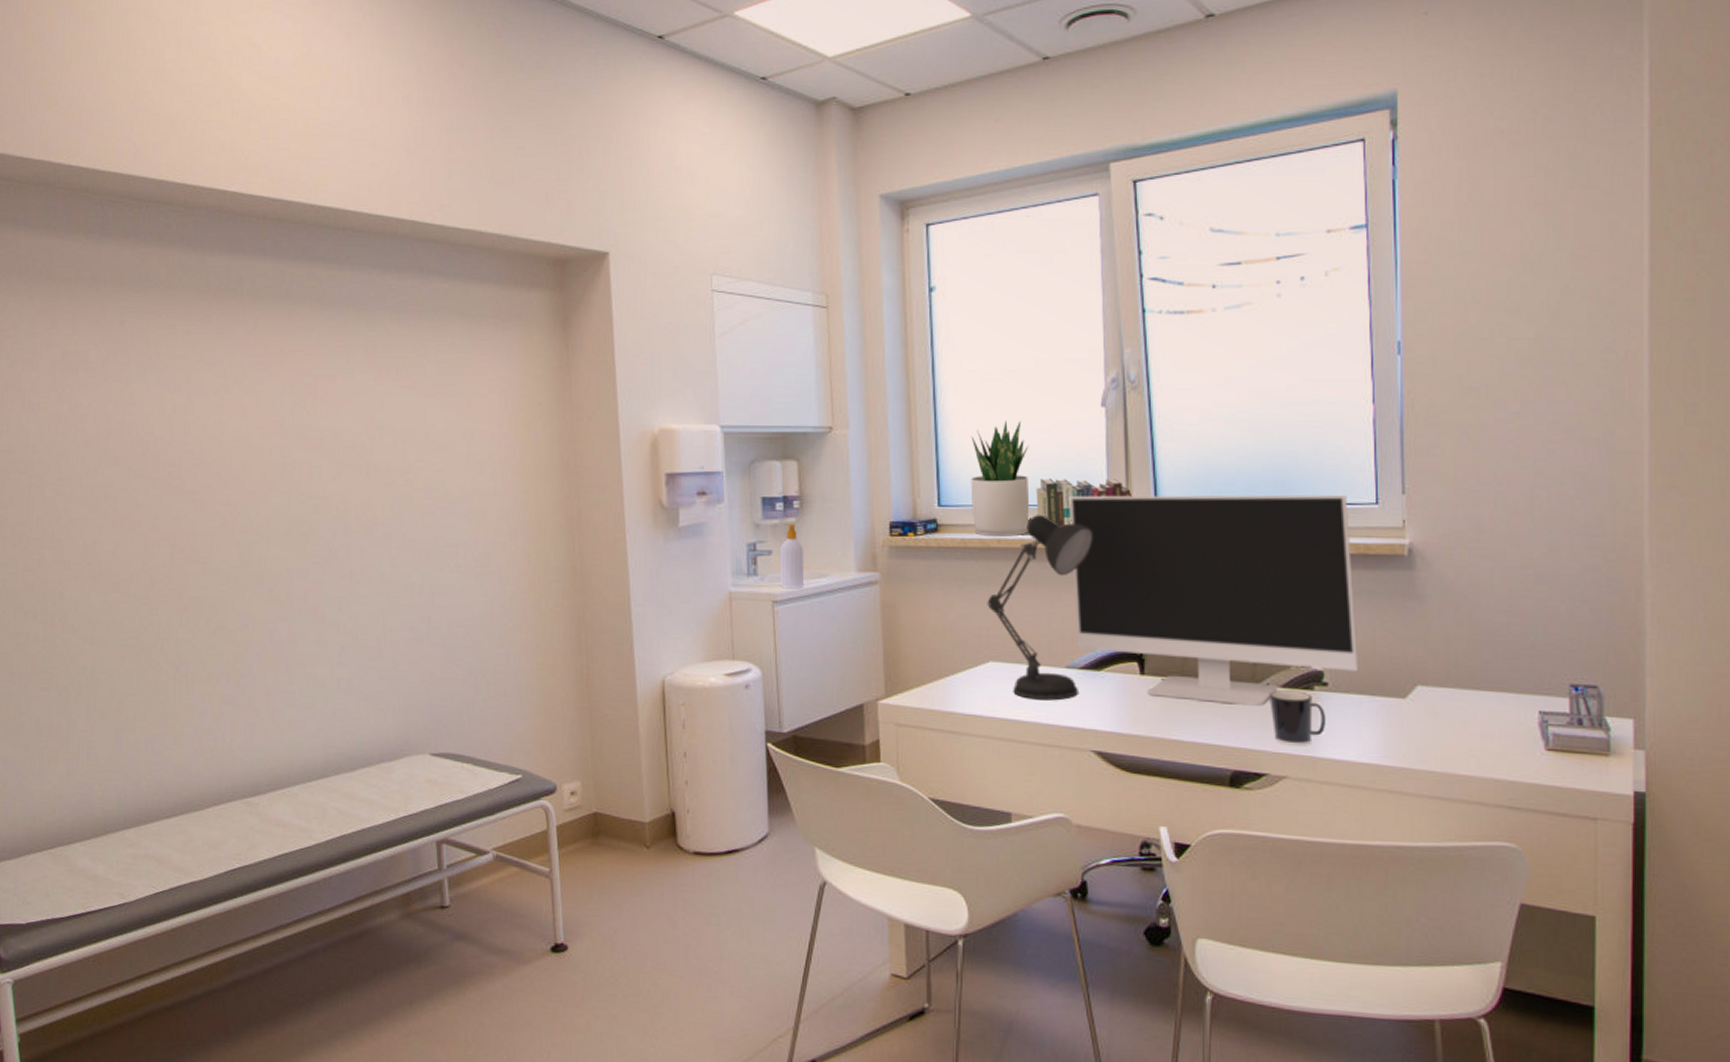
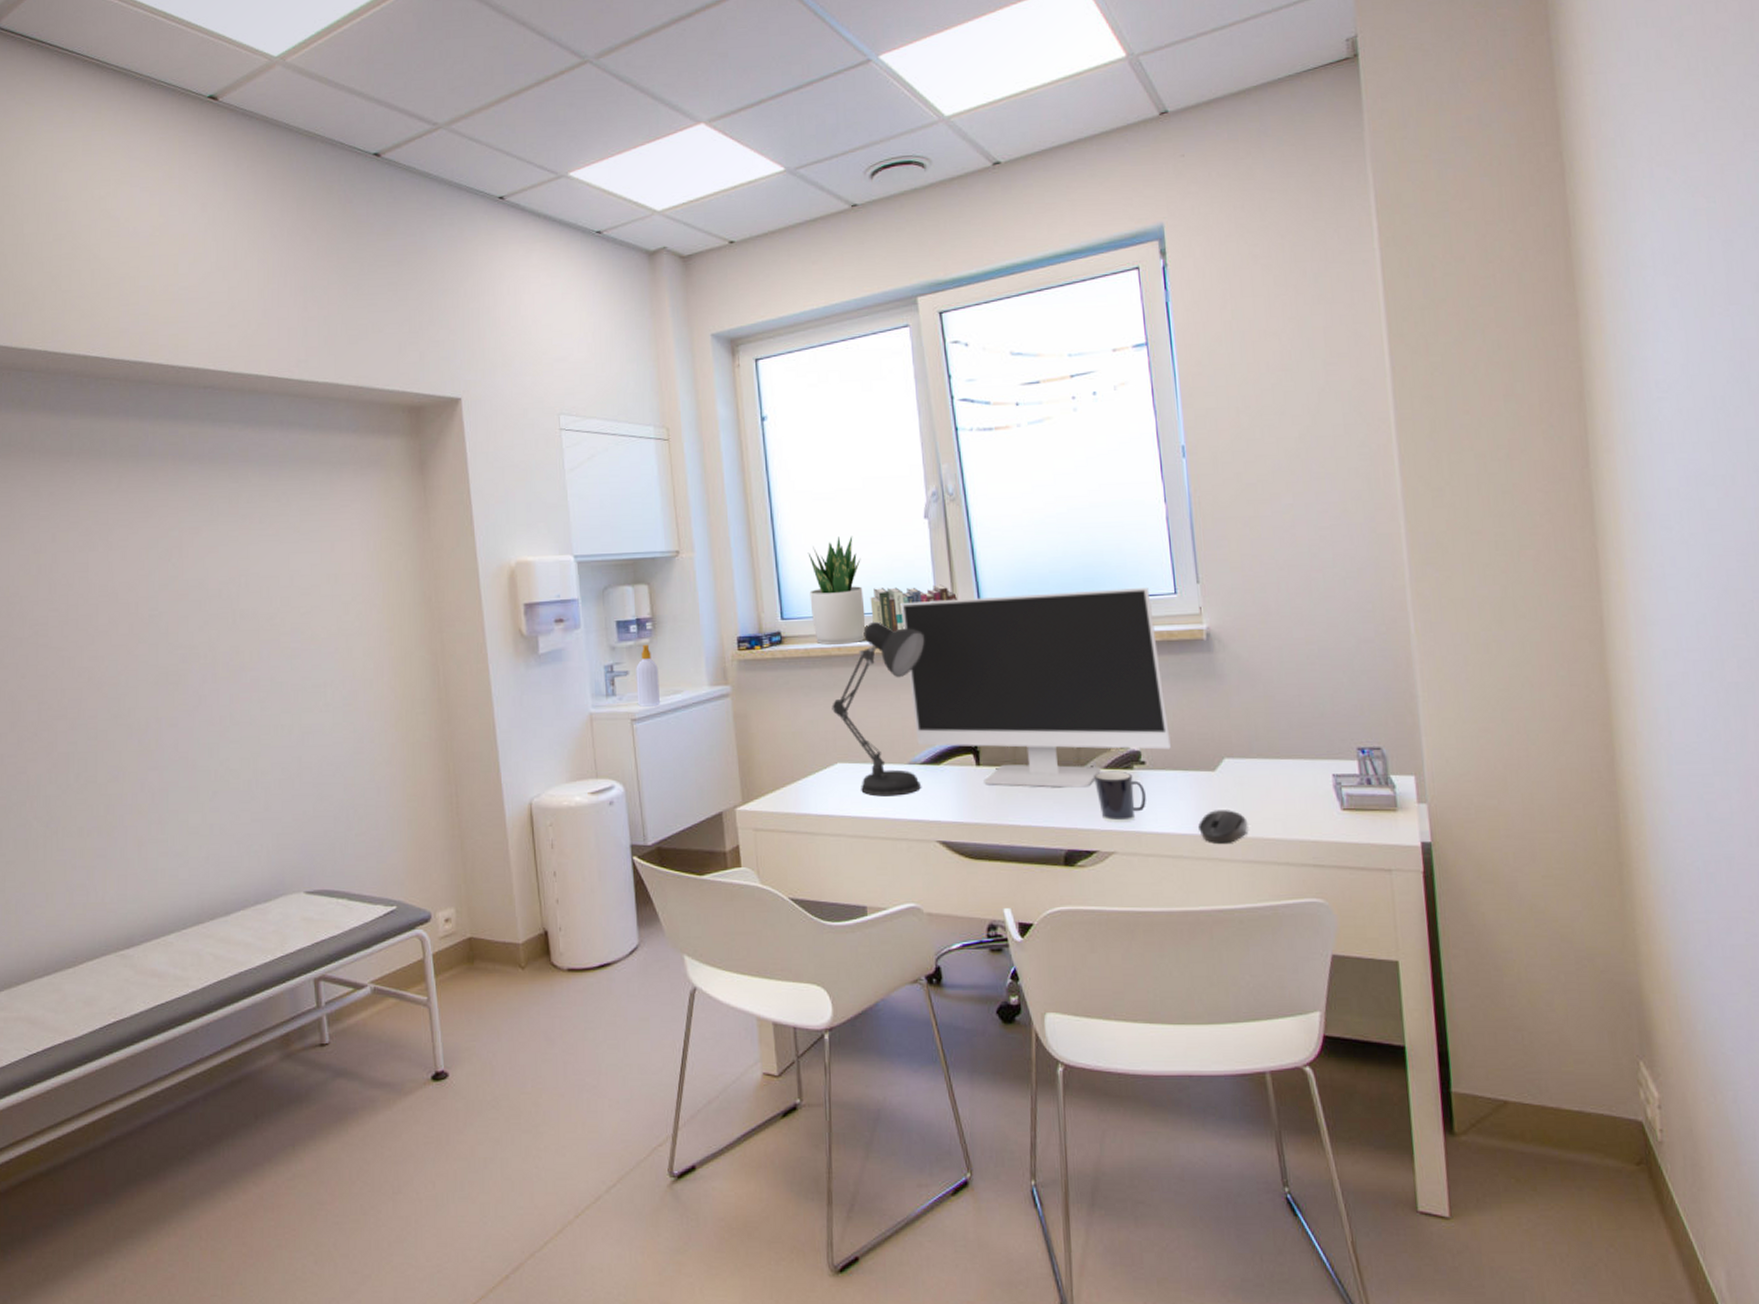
computer mouse: none [1382,740,1438,777] -> present [1198,810,1248,843]

